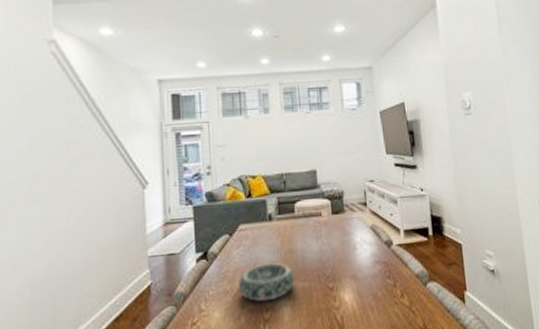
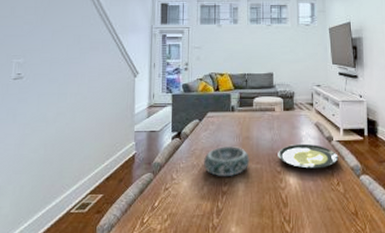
plate: none [328,251,401,282] -> present [278,143,339,169]

